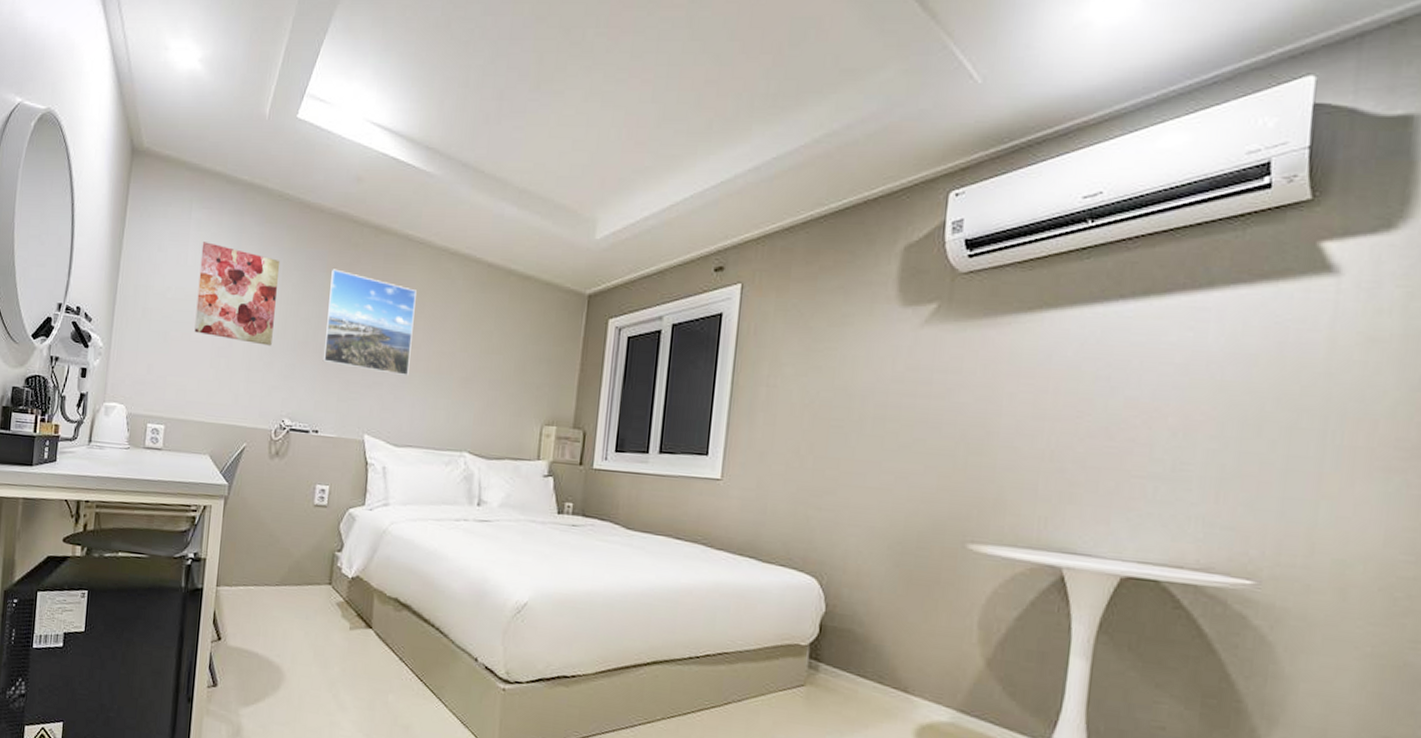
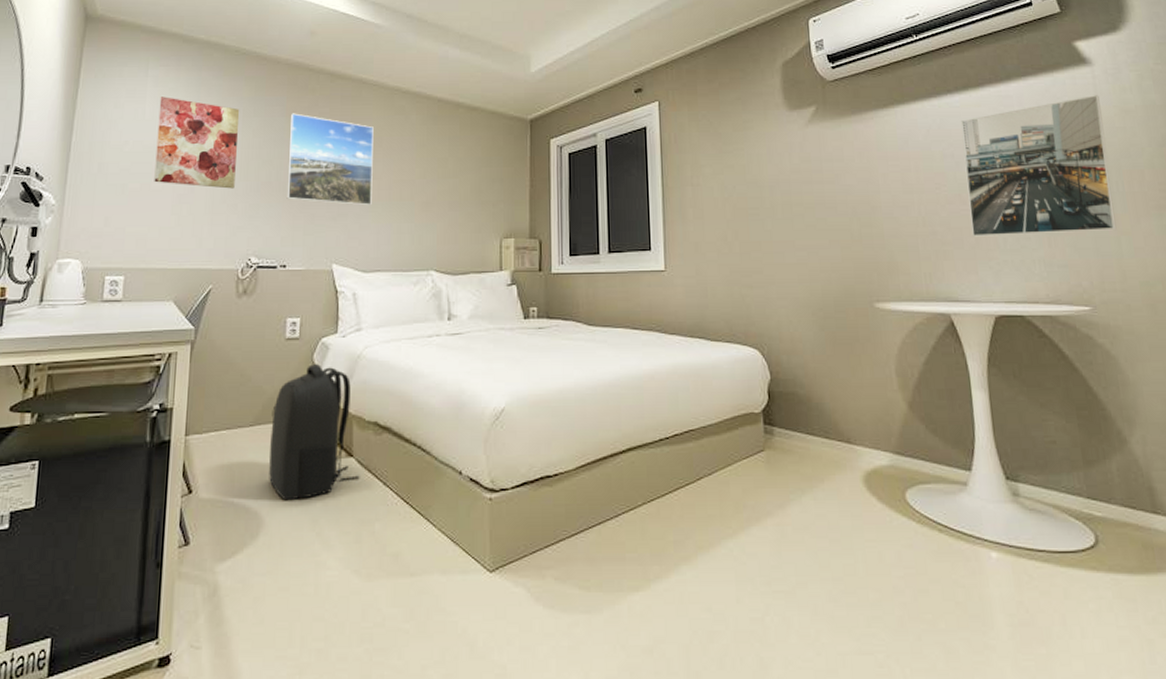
backpack: none [291,533,377,662] -> present [269,364,360,501]
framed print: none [1112,315,1339,492] -> present [960,95,1117,236]

